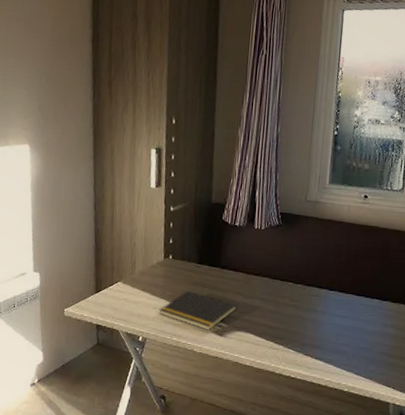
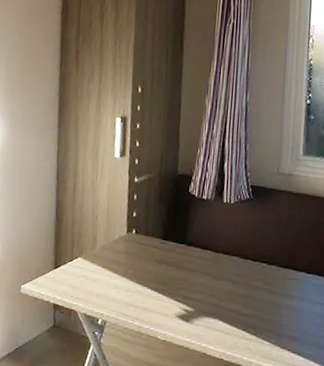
notepad: present [159,290,237,330] -> none [120,269,205,315]

